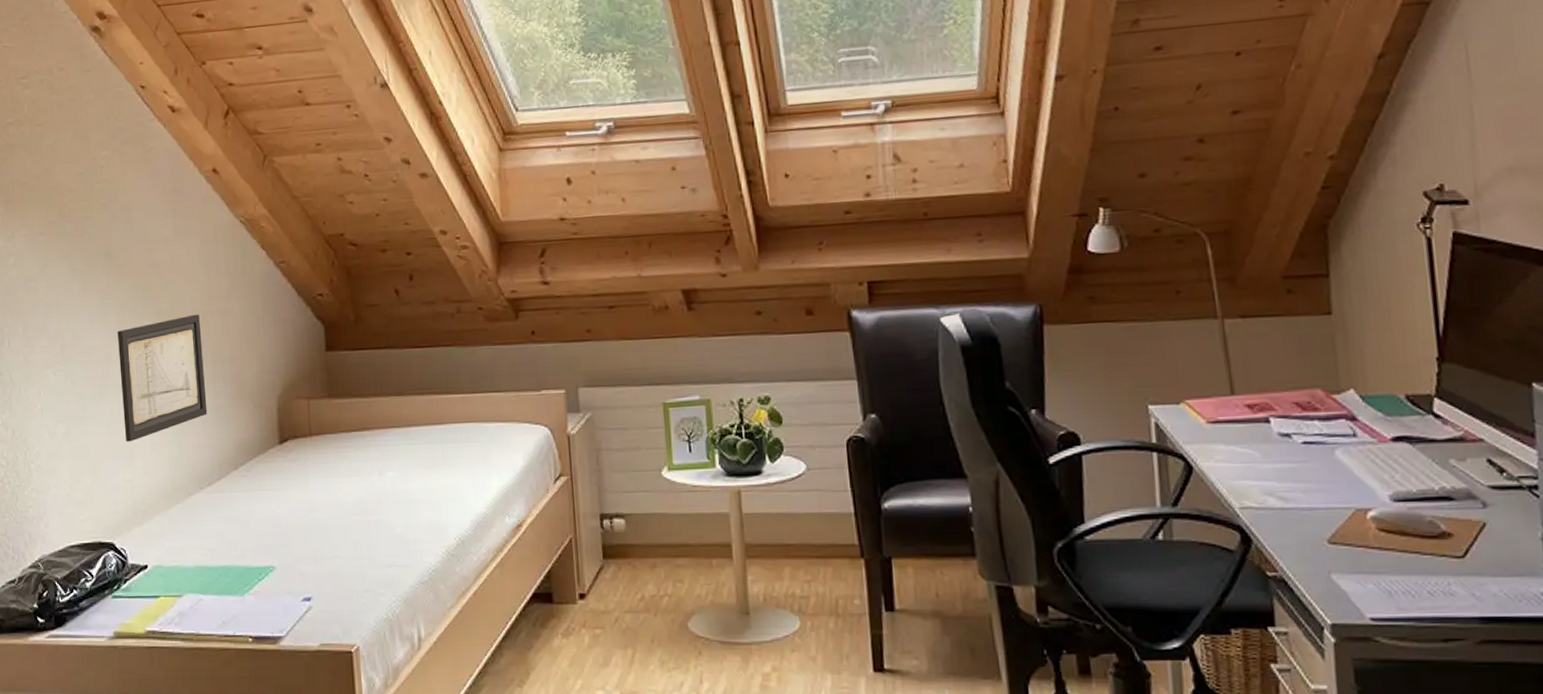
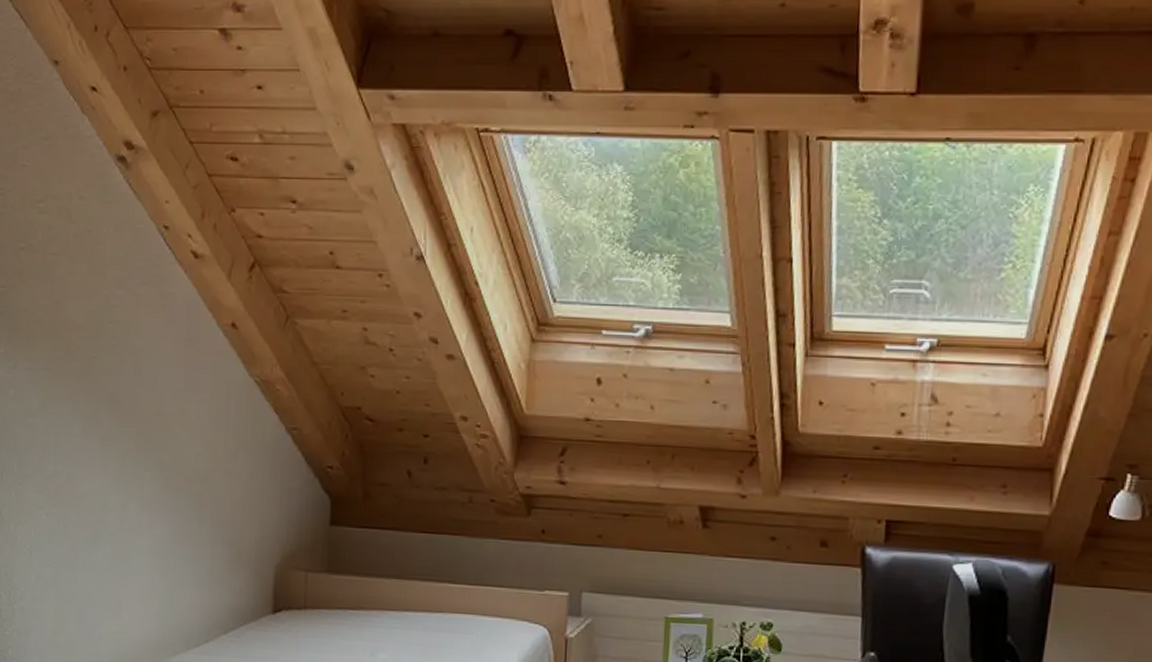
wall art: present [117,314,208,442] -> none [114,471,204,594]

